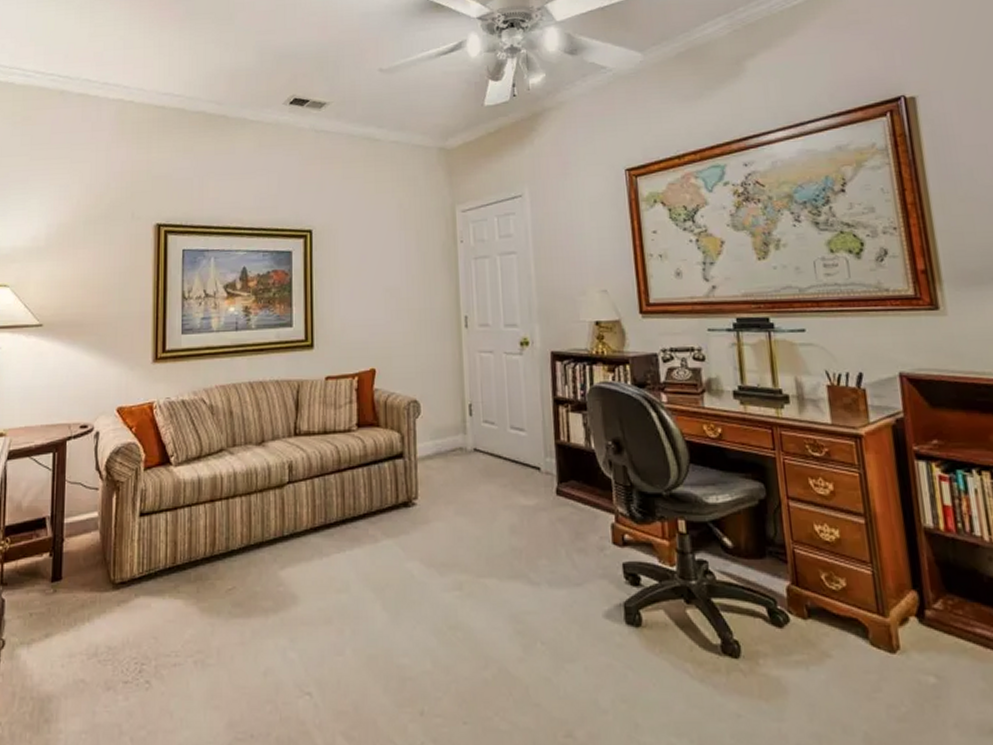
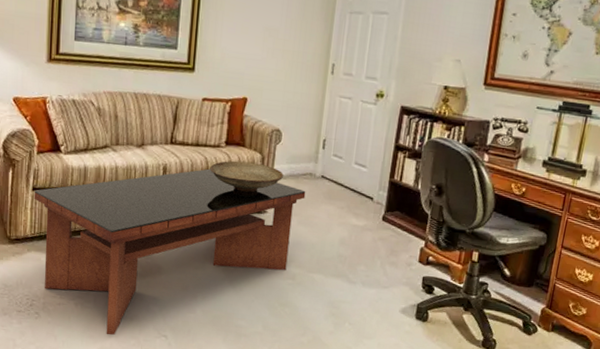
coffee table: none [141,459,459,702] -> present [34,168,306,335]
decorative bowl: none [342,444,429,482] -> present [210,160,283,193]

